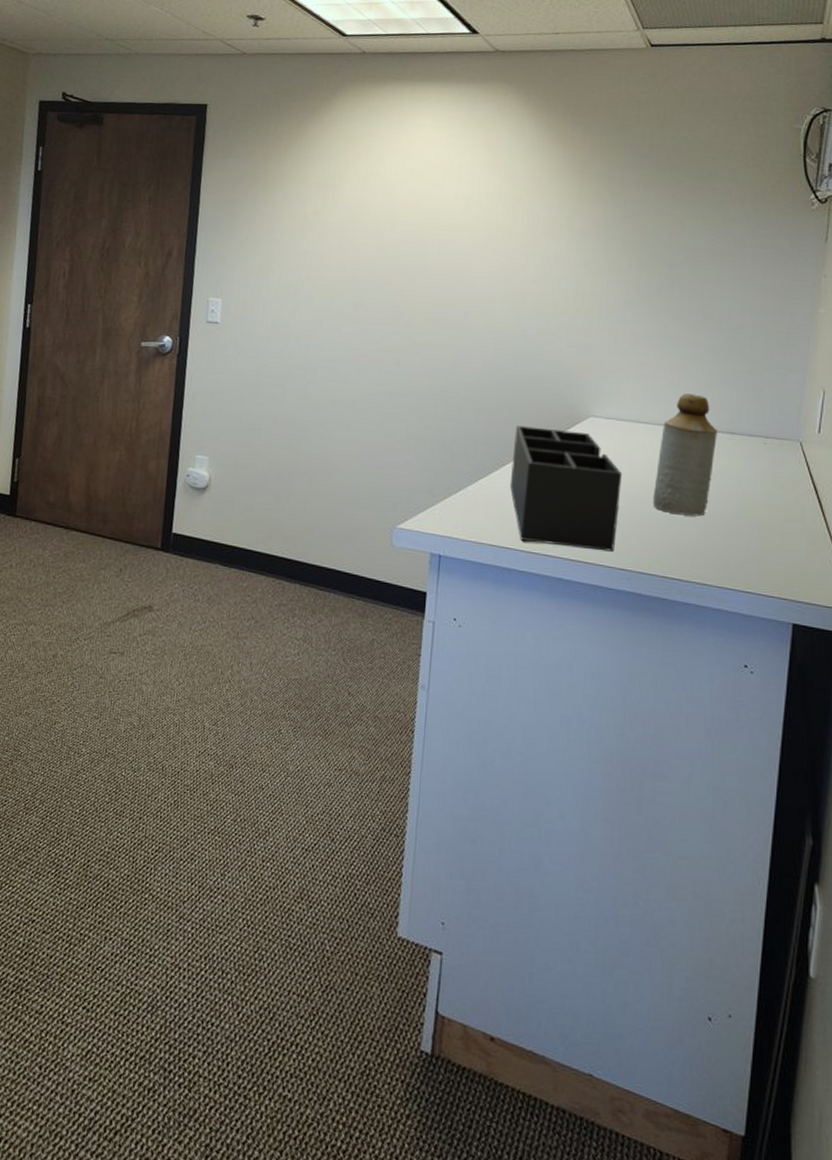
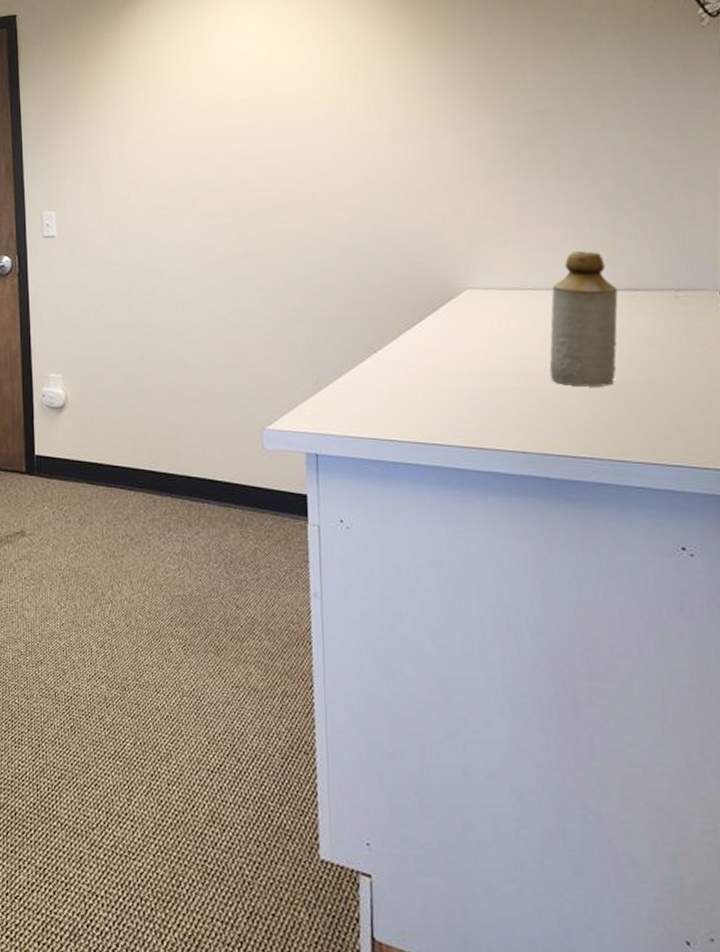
desk organizer: present [509,426,623,552] -> none [383,307,513,434]

